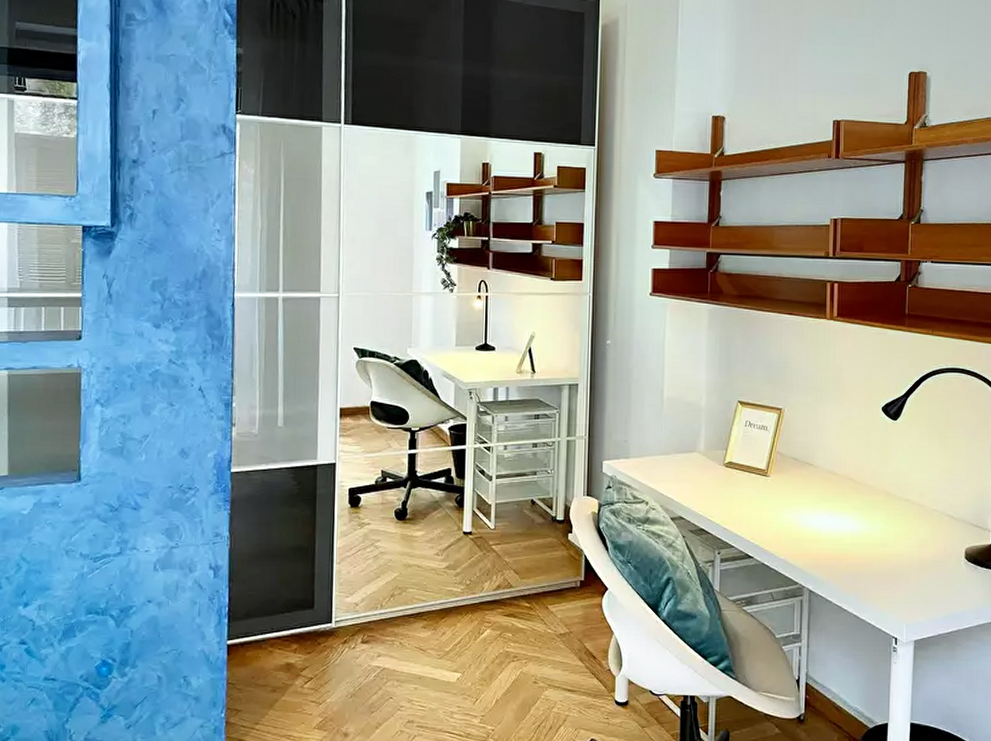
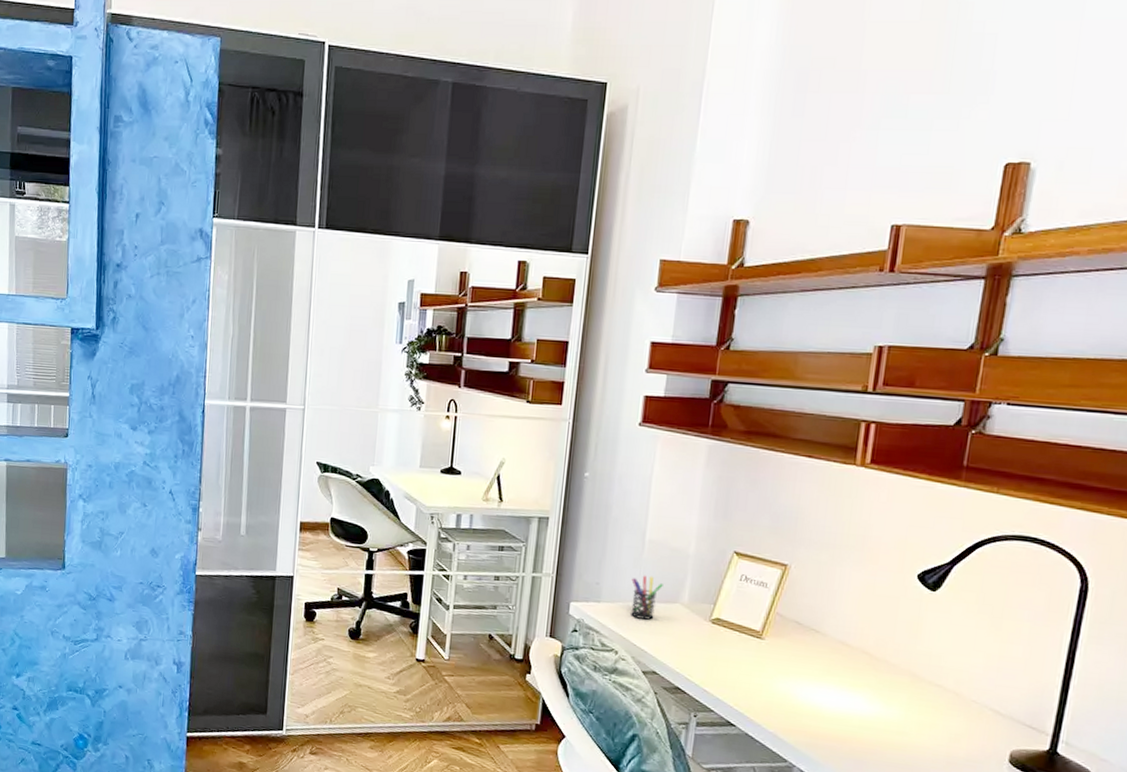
pen holder: none [655,429,682,470] -> present [631,575,663,620]

